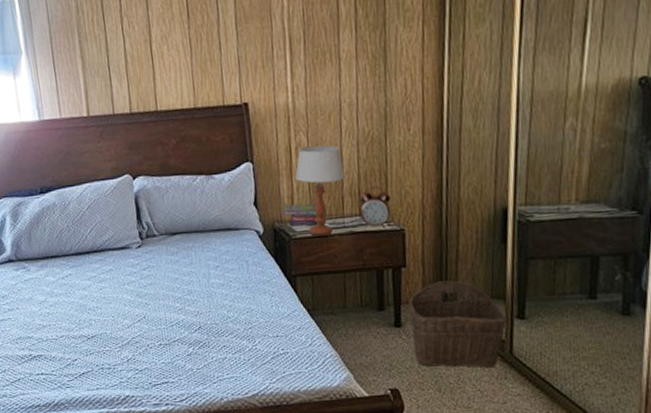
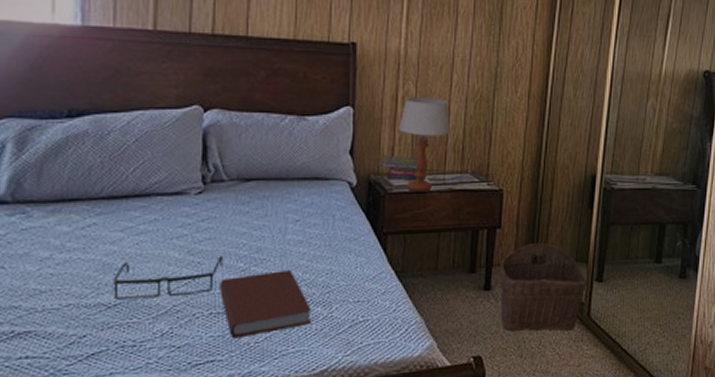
glasses: none [88,298,165,333] -> present [113,256,224,301]
book: none [164,309,240,365] -> present [220,270,312,339]
alarm clock: present [358,186,391,228] -> none [460,145,492,187]

